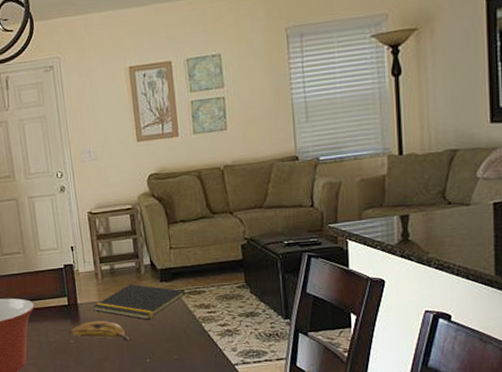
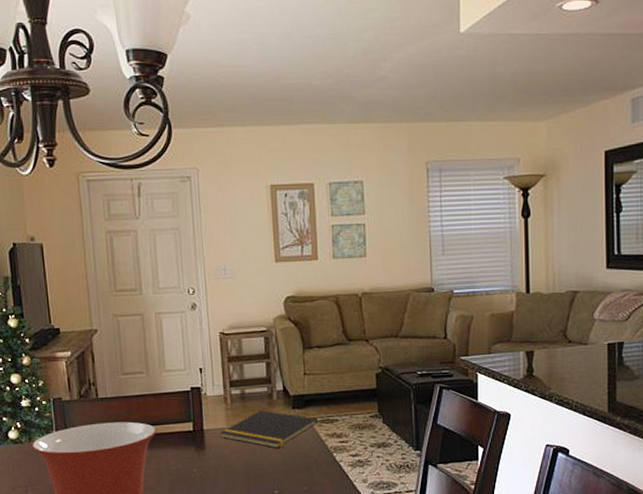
banana: present [69,320,130,342] -> none [193,448,258,472]

